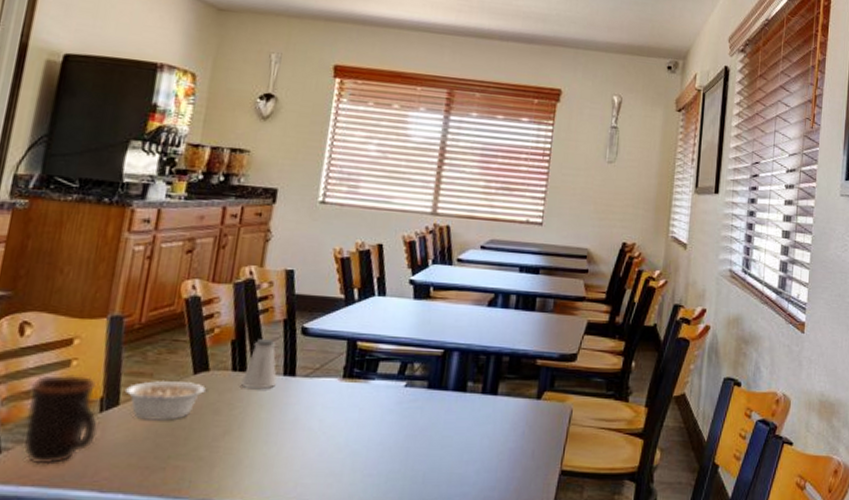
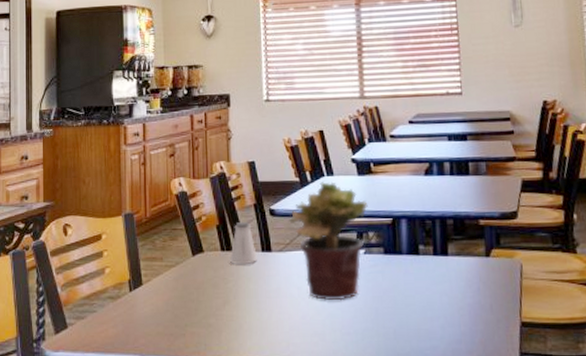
mug: present [22,374,99,465] -> none [78,263,131,335]
legume: present [124,380,209,421] -> none [144,262,206,296]
potted plant: none [323,302,419,438] -> present [289,181,368,301]

